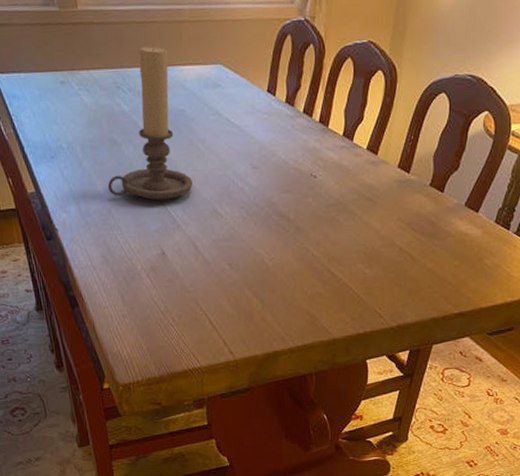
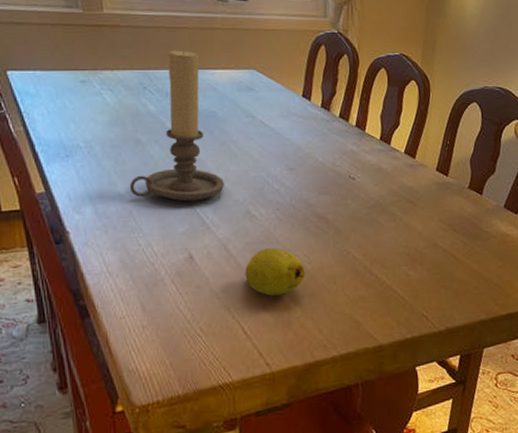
fruit: none [211,245,267,291] -> present [245,248,306,296]

